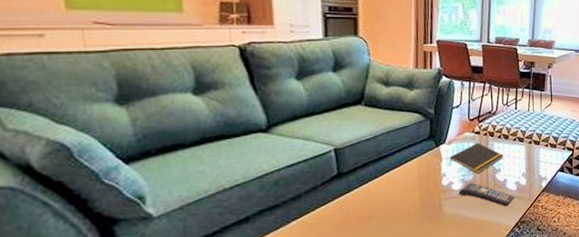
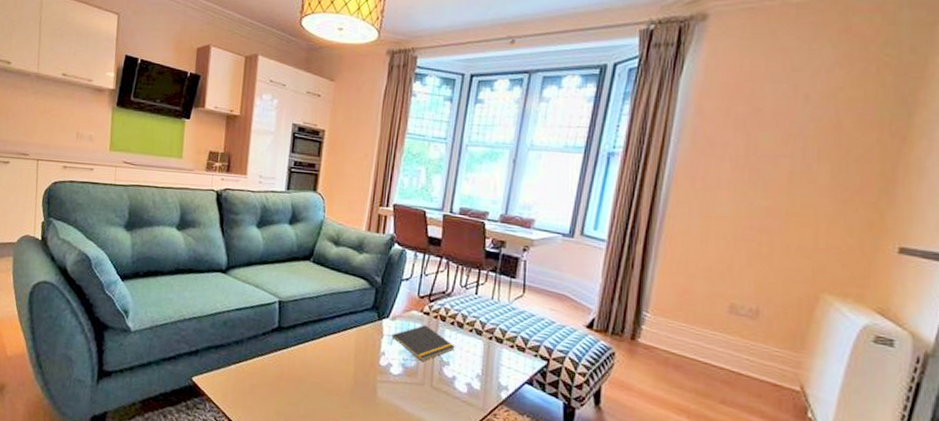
remote control: present [458,182,515,207] -> none [396,369,464,411]

